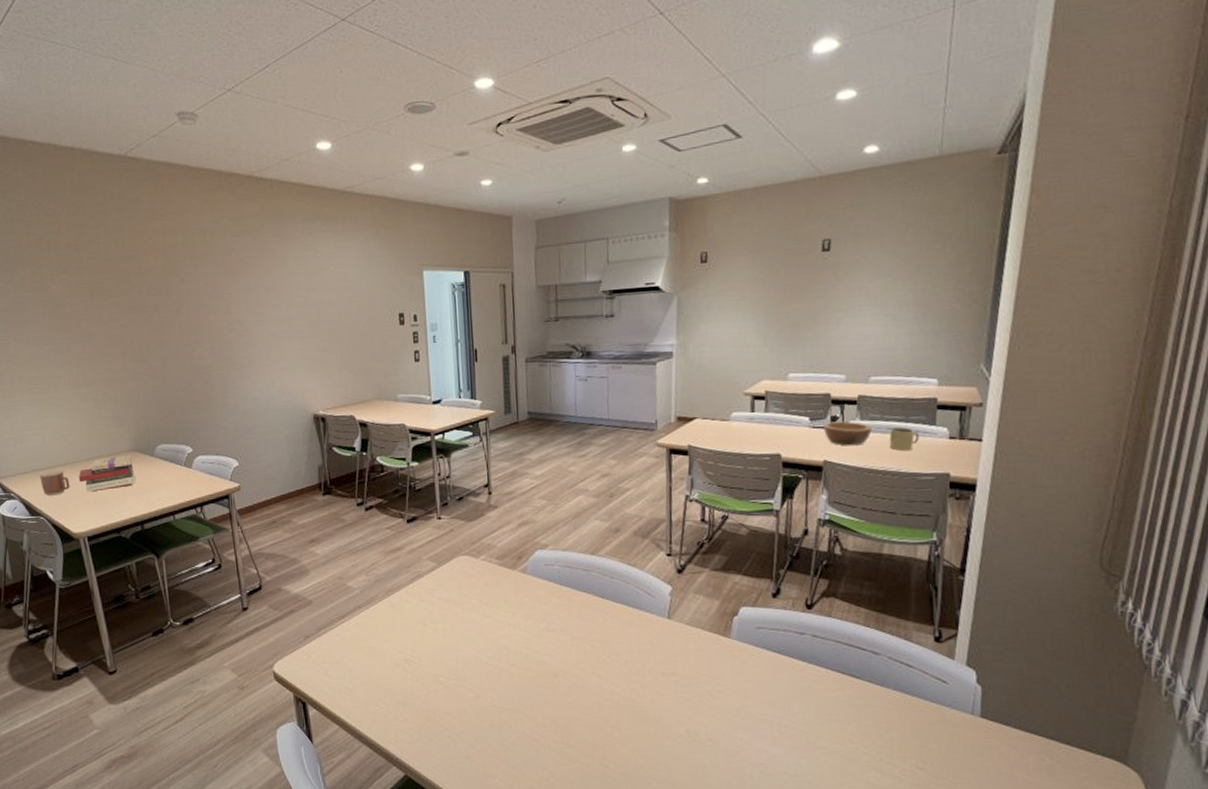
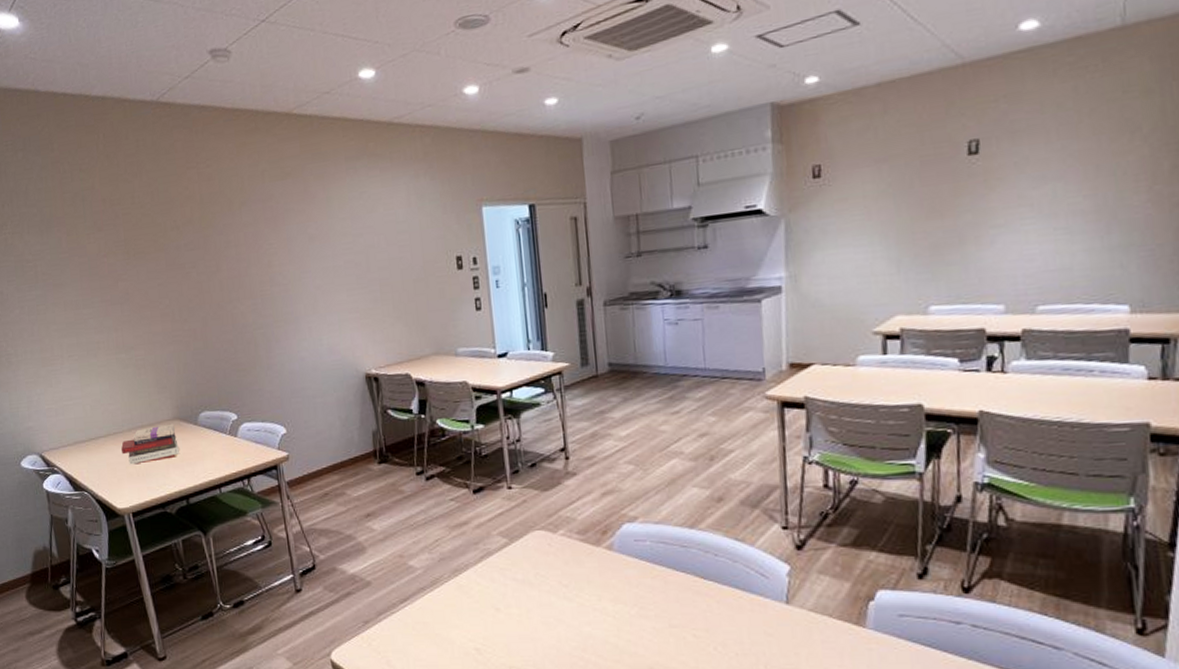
mug: present [39,470,70,496] -> none [81,442,113,469]
bowl: present [824,421,872,446] -> none [977,361,1042,392]
mug: present [889,427,919,452] -> none [1065,367,1106,397]

